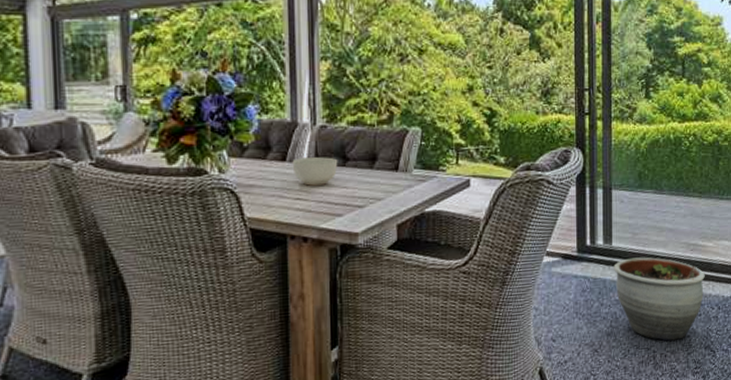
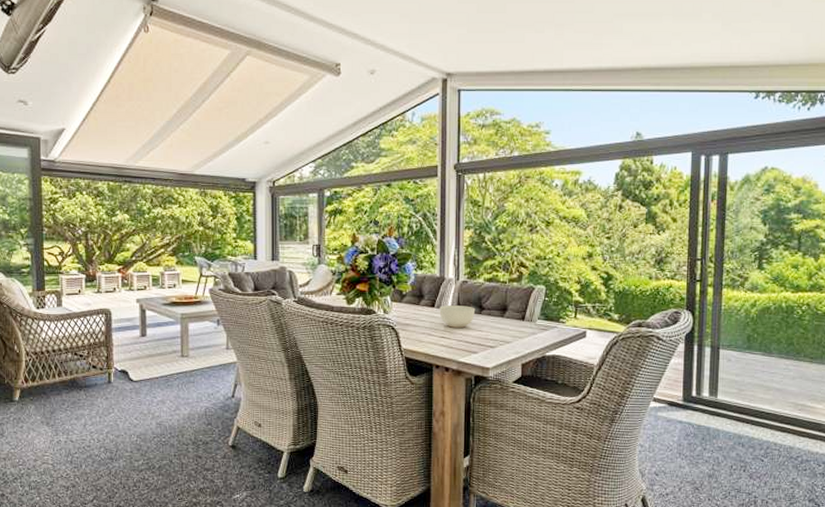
planter pot: present [614,257,705,341] -> none [718,411,813,490]

